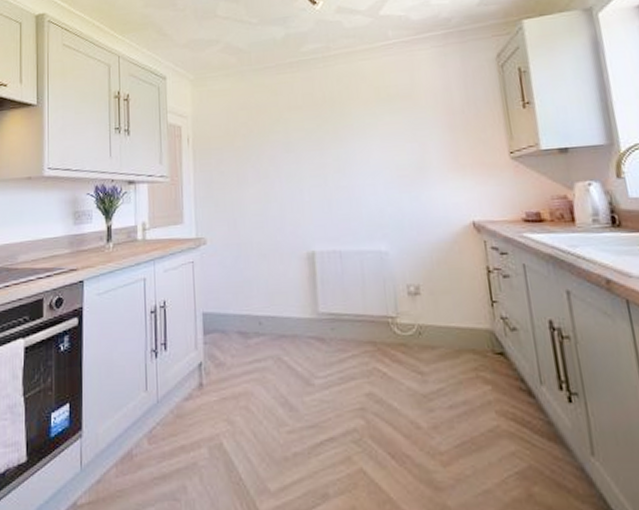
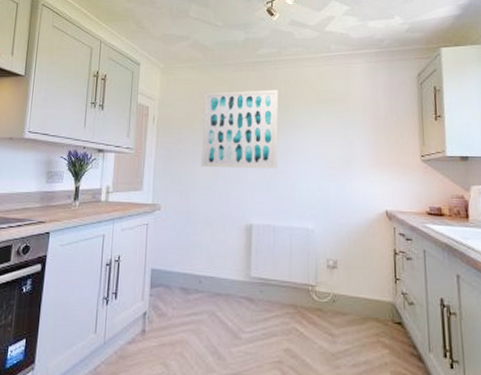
wall art: none [243,91,338,190] -> present [201,89,278,169]

